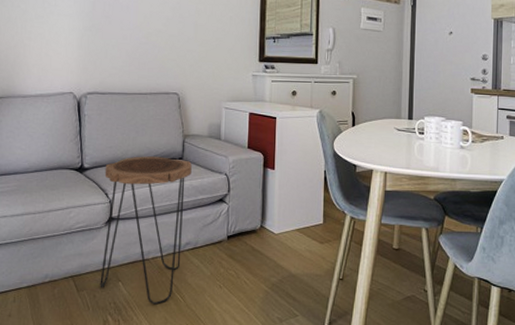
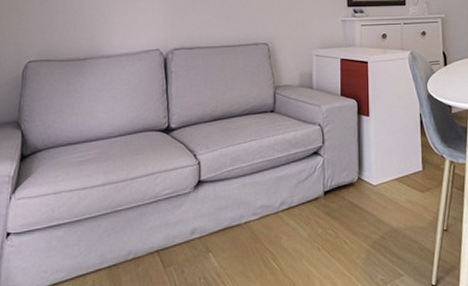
side table: present [100,156,192,305] -> none [188,111,284,276]

